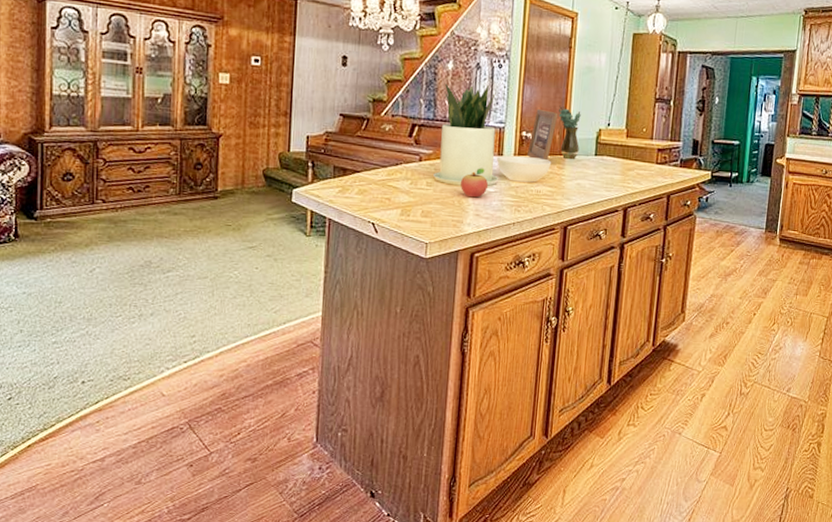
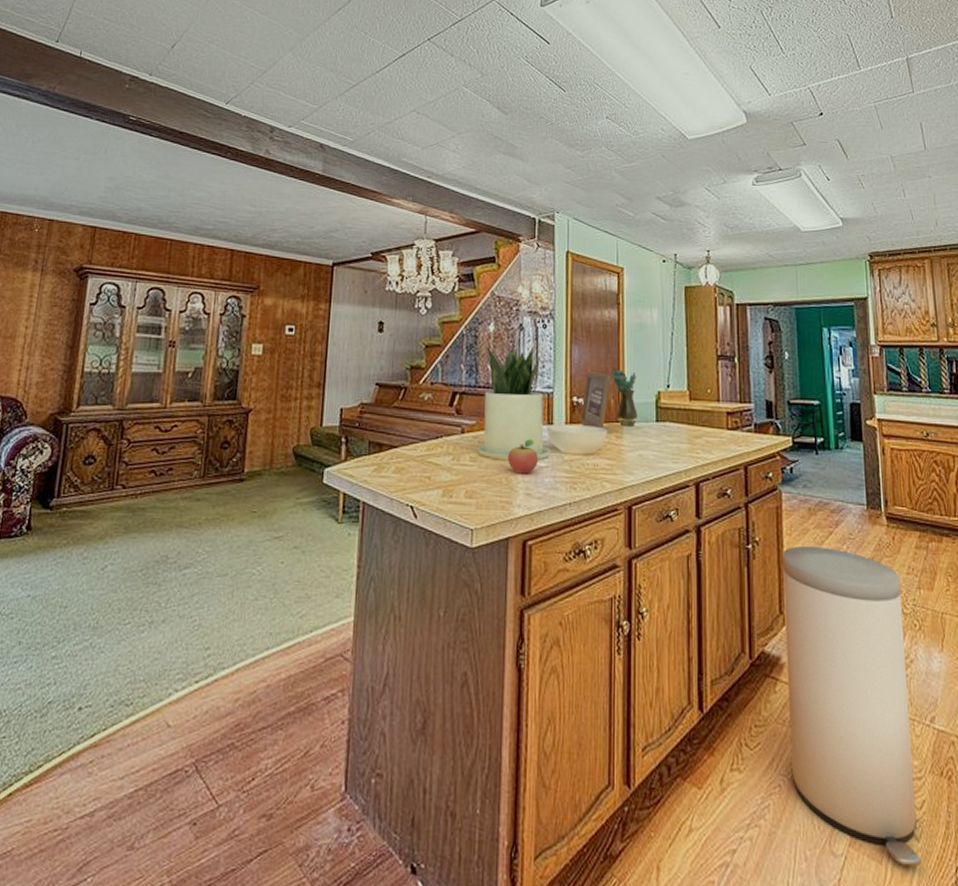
pedal bin: none [674,261,783,488] -> present [781,546,922,867]

